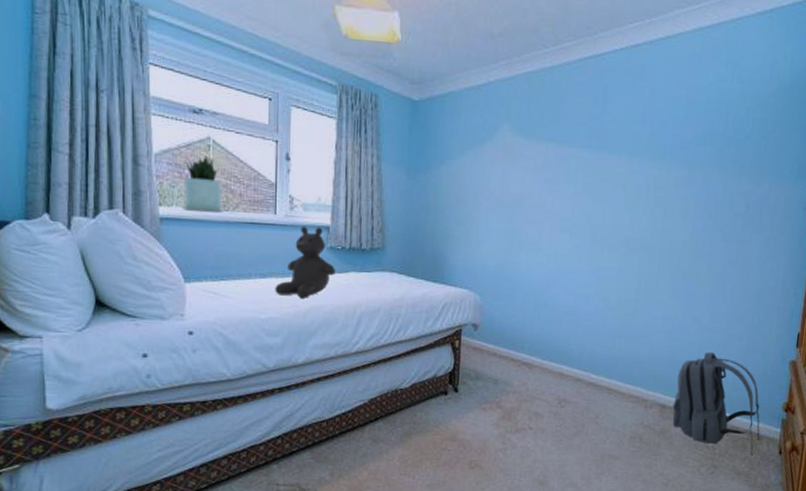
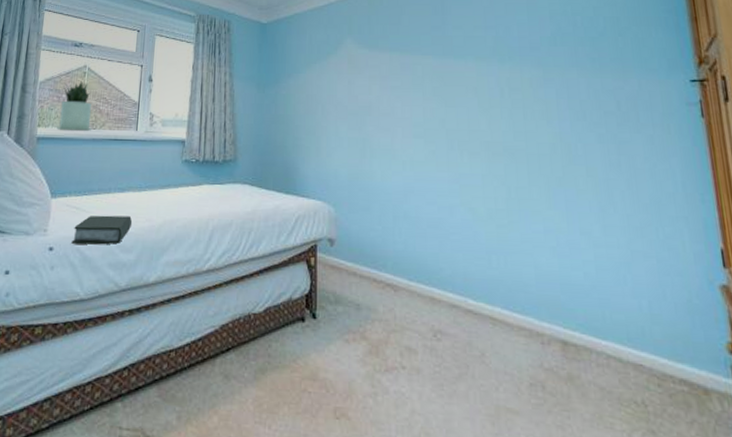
book: none [212,300,277,329] -> present [71,215,133,245]
teddy bear: present [275,226,335,298] -> none [131,140,189,212]
backpack: present [672,352,760,455] -> none [575,273,707,418]

